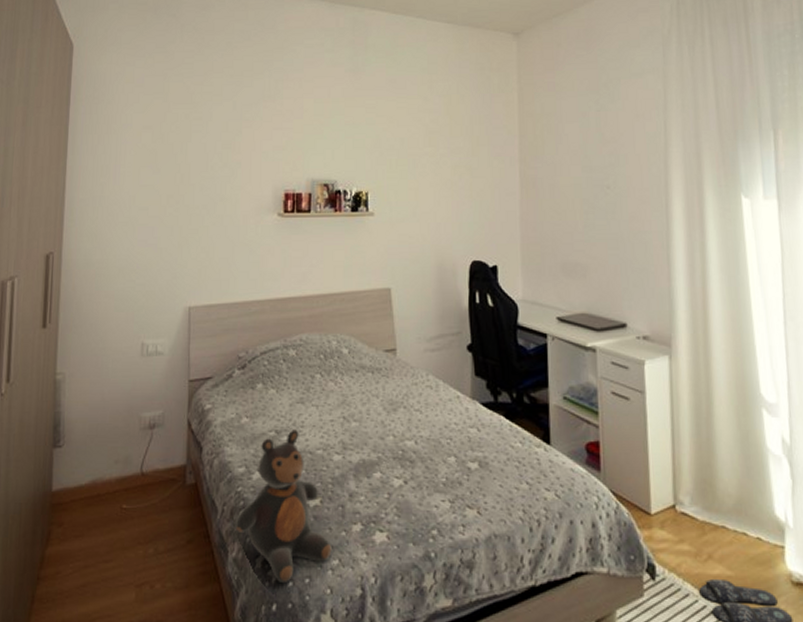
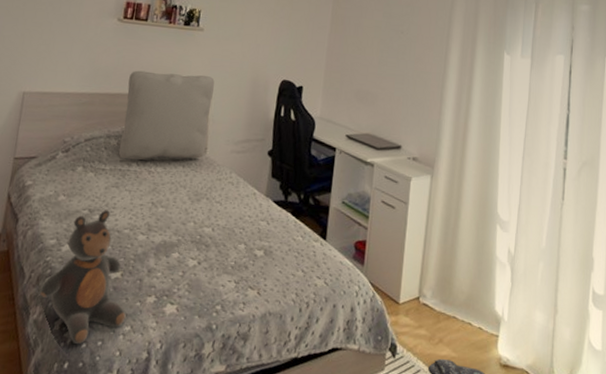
pillow: none [298,265,395,371] -> present [118,70,215,160]

